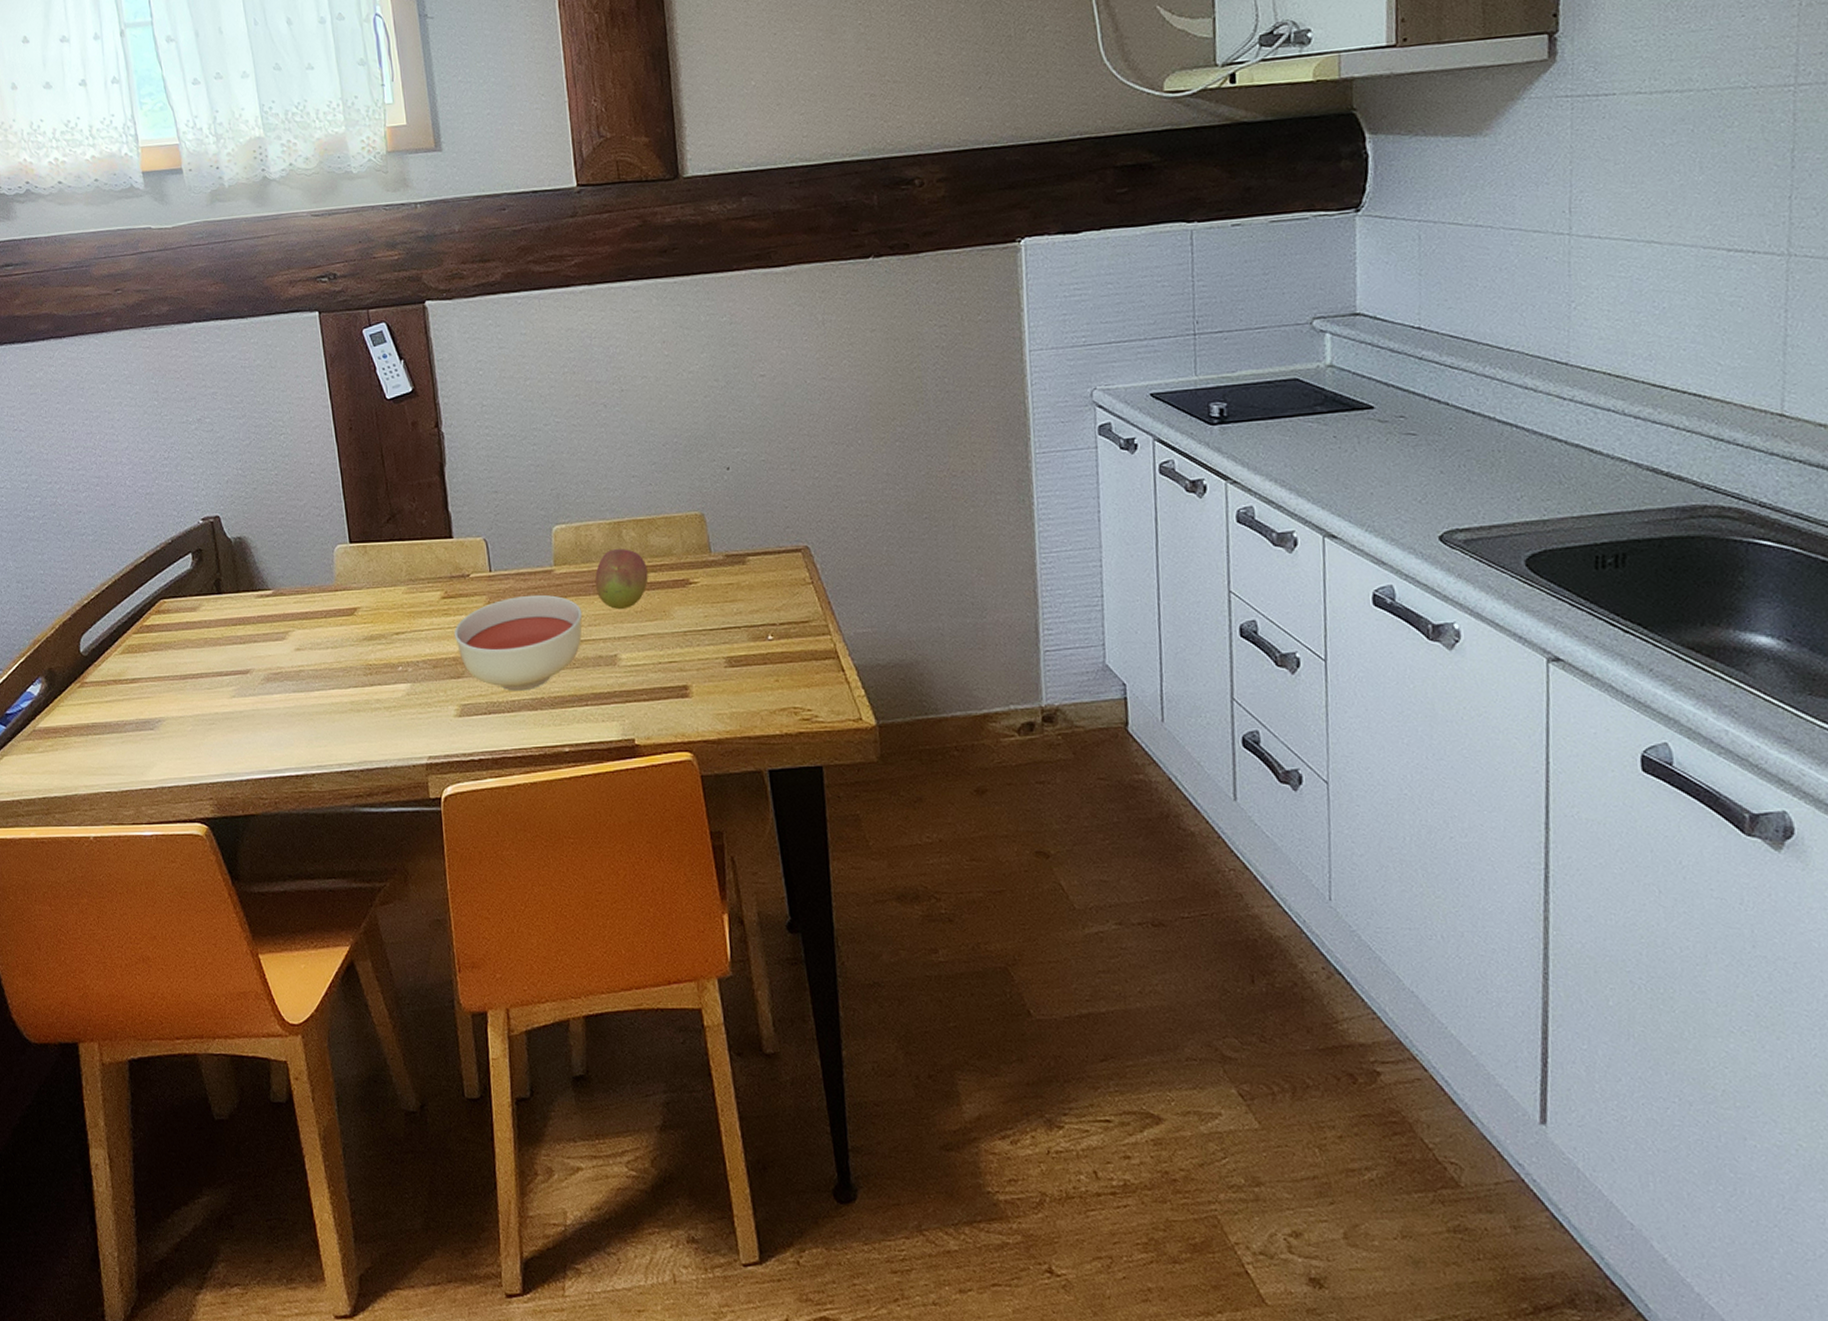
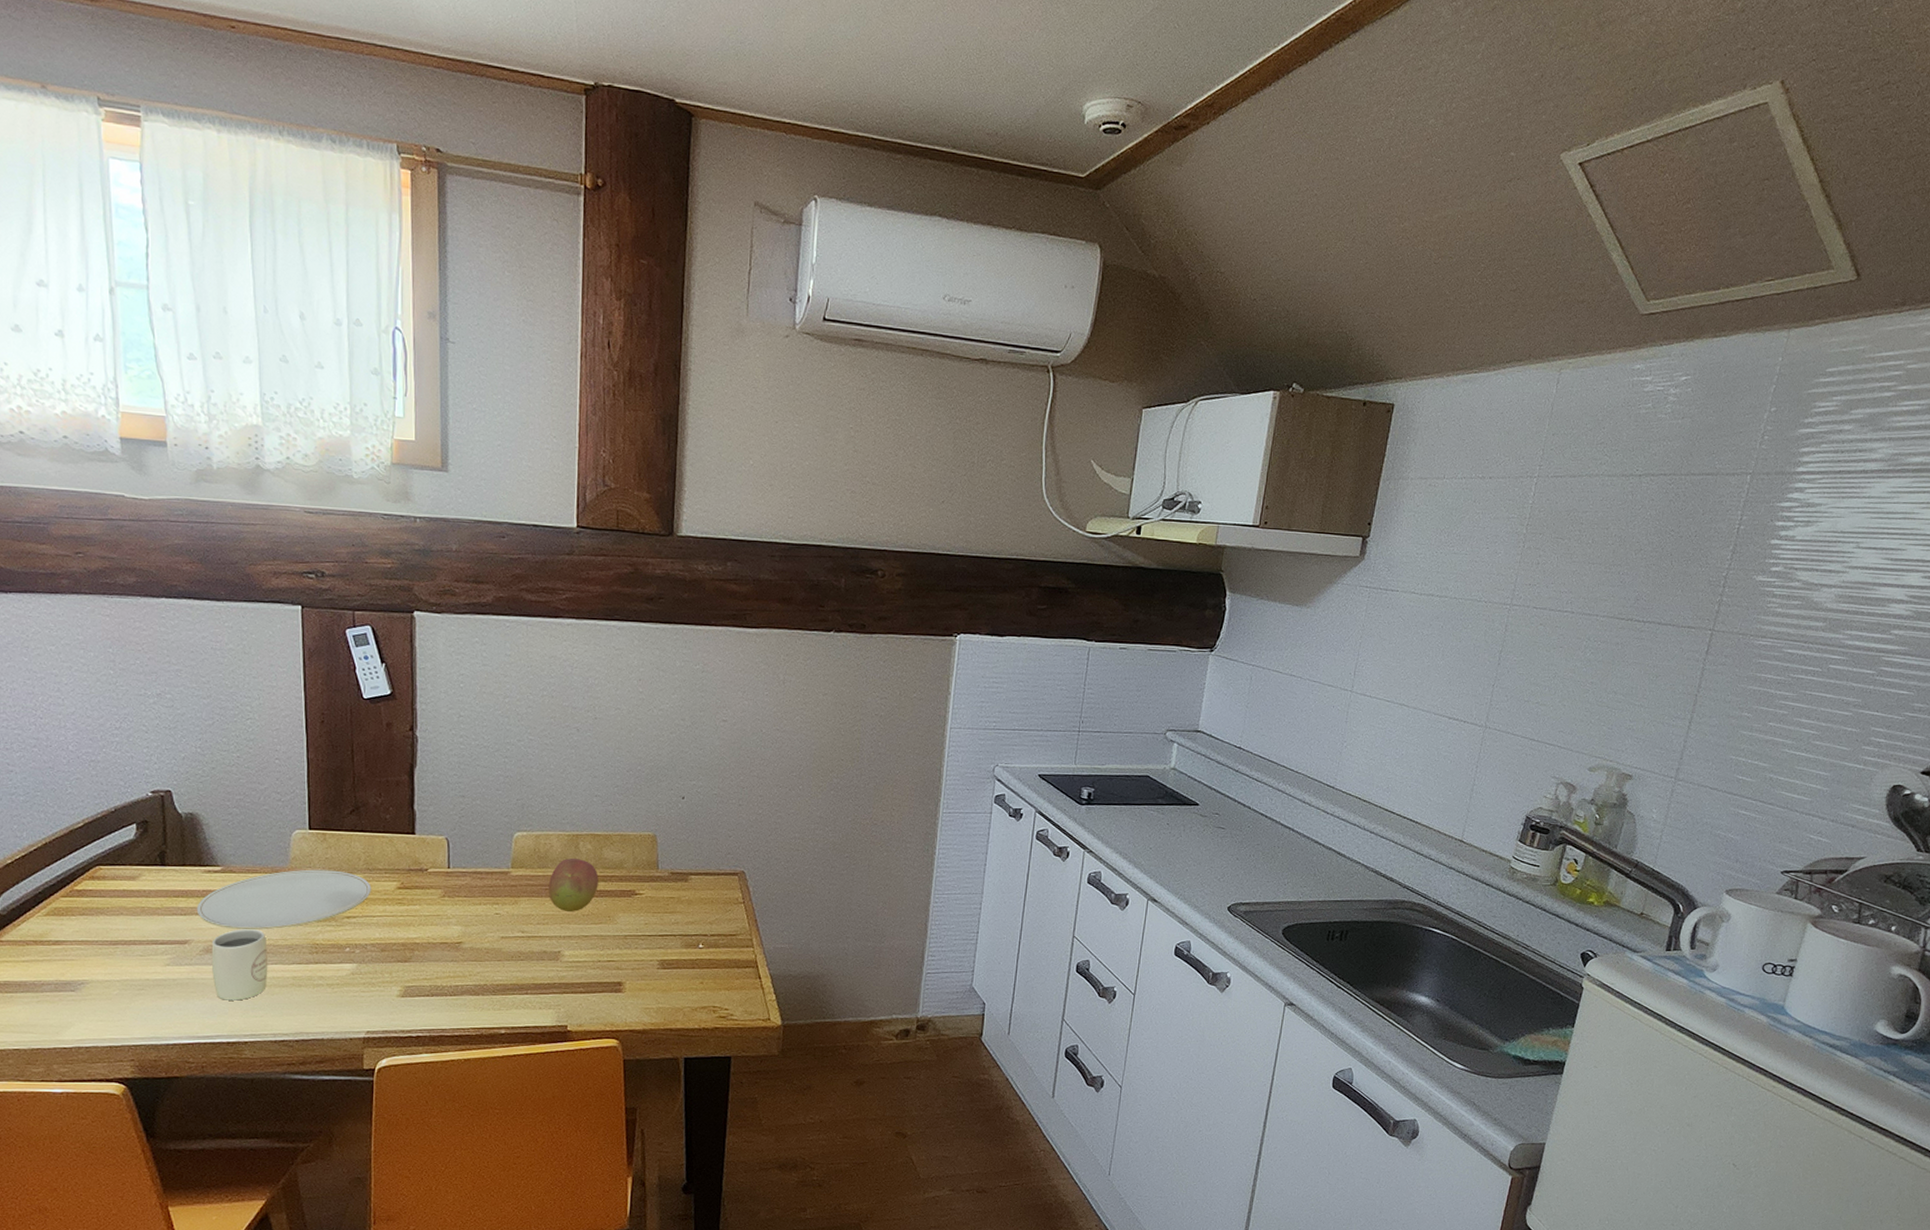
plate: none [254,584,417,654] -> present [196,869,372,930]
mug: none [271,653,327,731] -> present [211,929,269,1001]
bowl: present [453,594,583,691] -> none [405,892,533,977]

